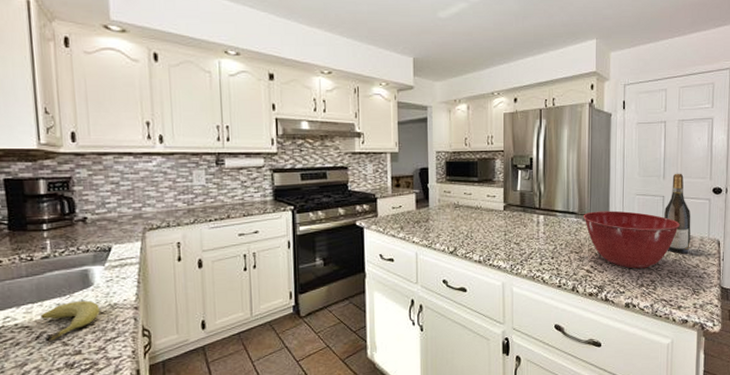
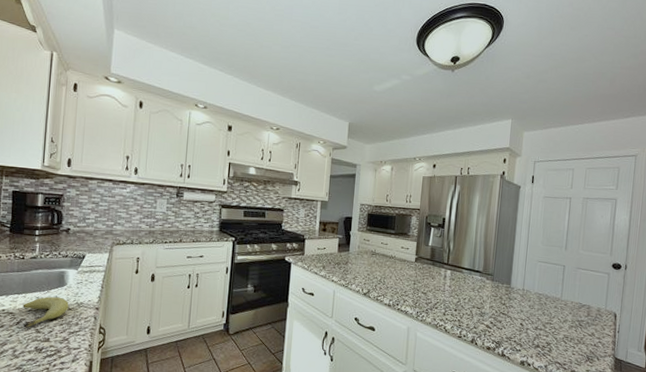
mixing bowl: present [584,210,680,269] -> none [487,272,578,331]
wine bottle: present [664,173,691,253] -> none [564,246,590,321]

